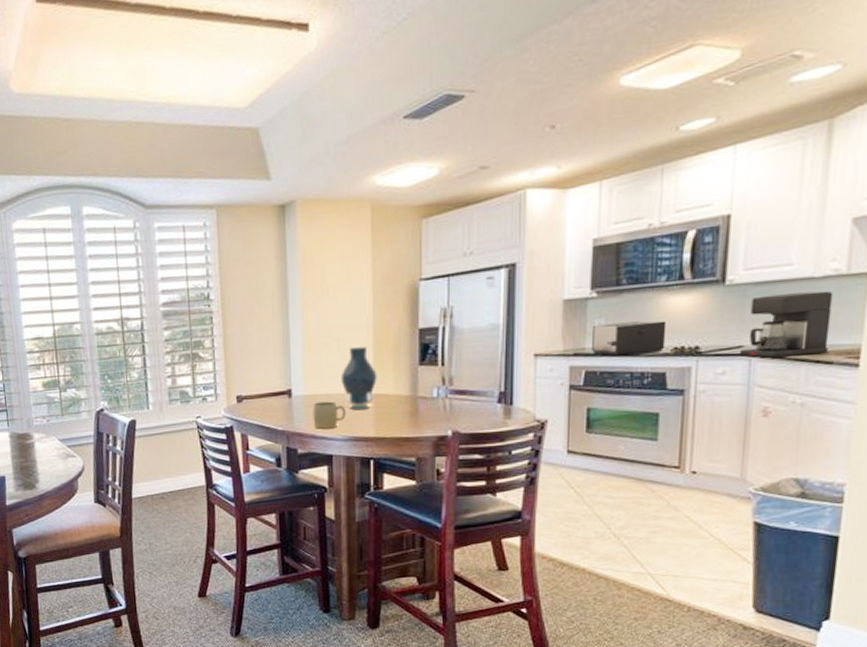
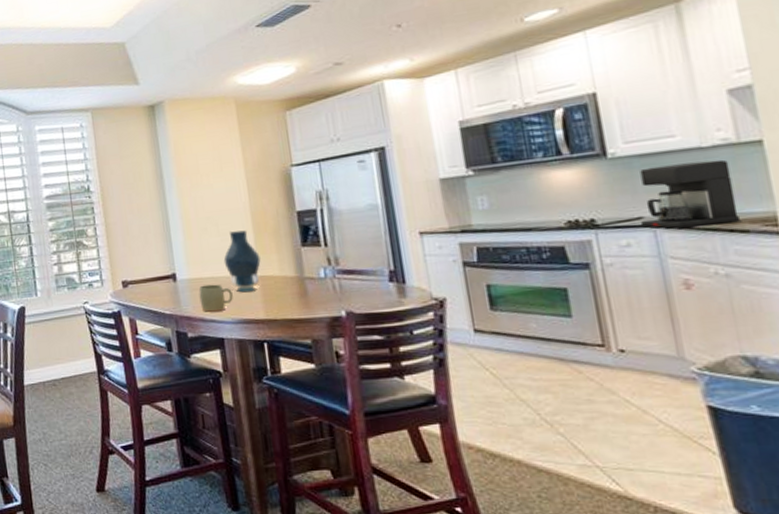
toaster: present [592,320,667,356] -> none [476,195,558,232]

